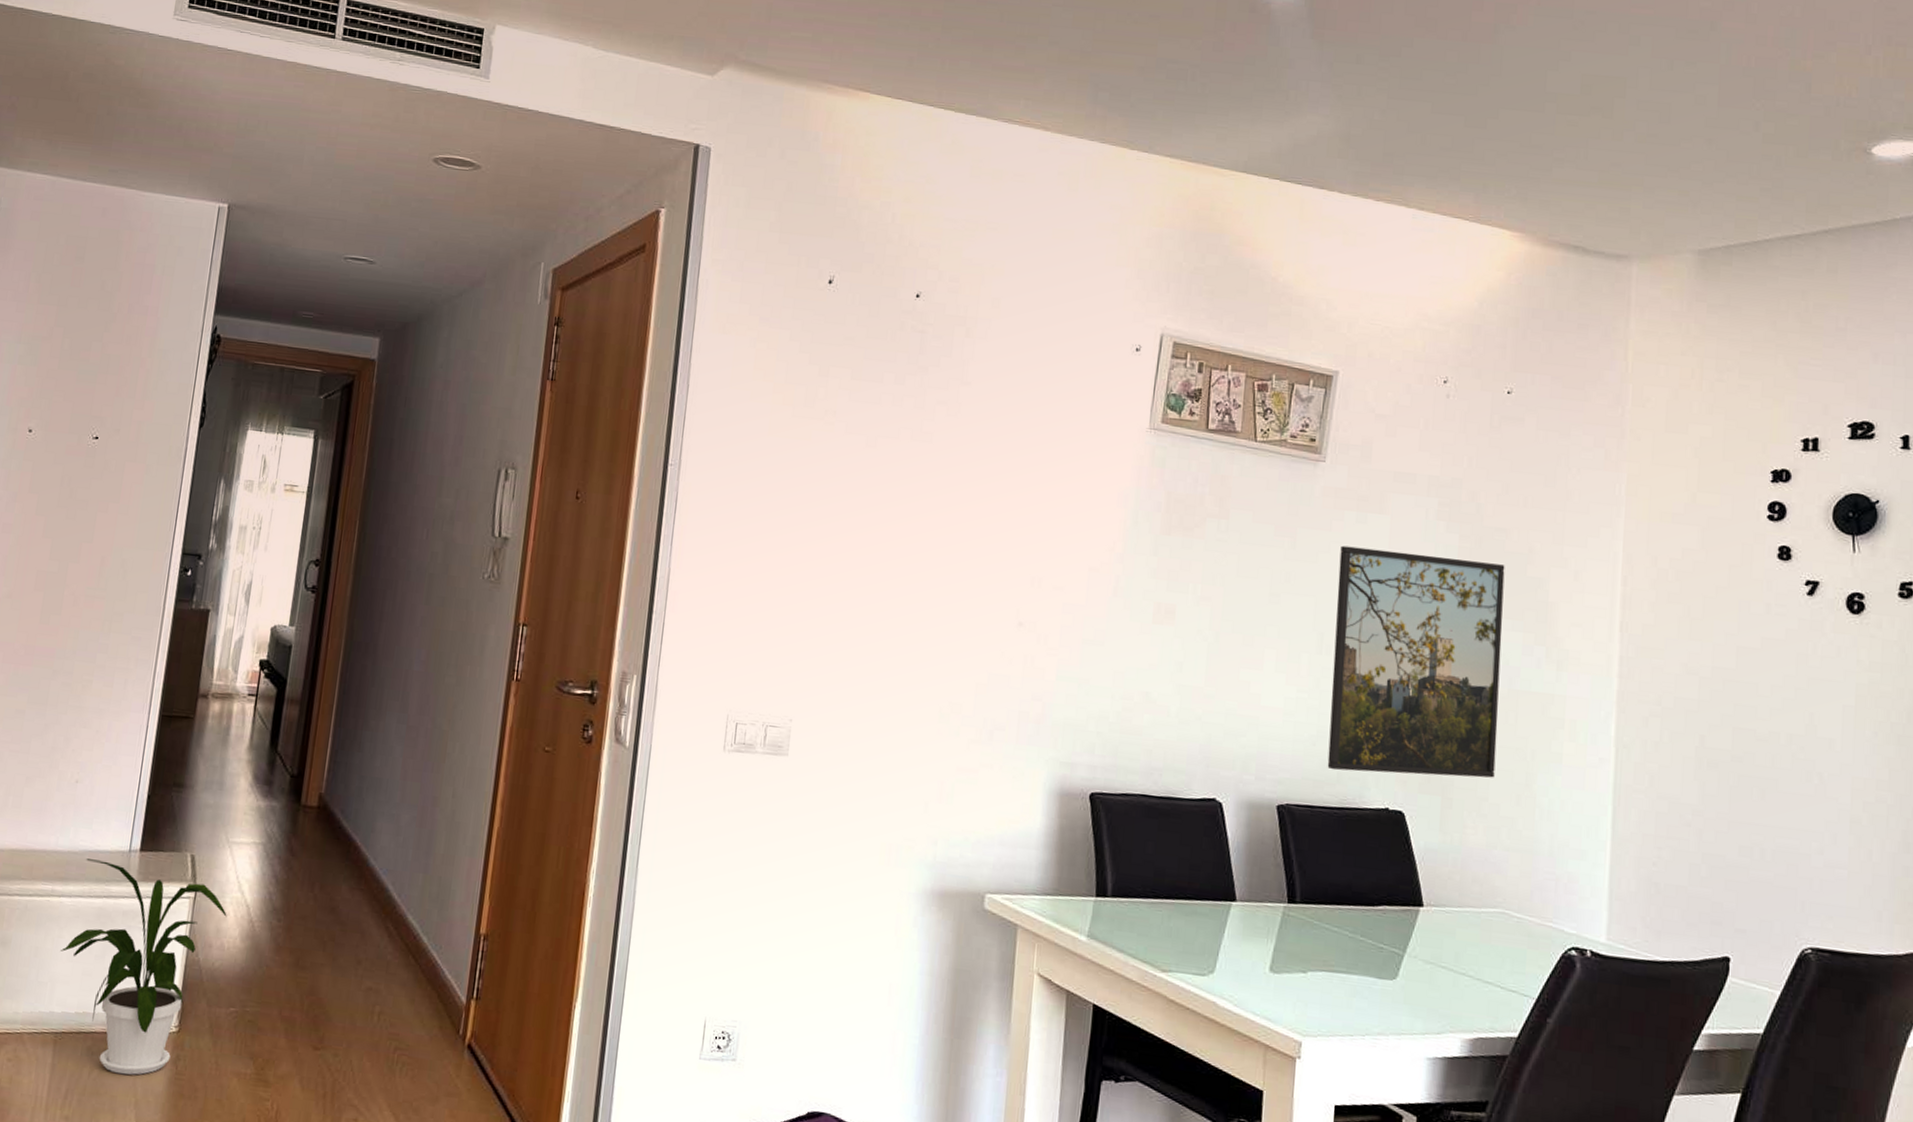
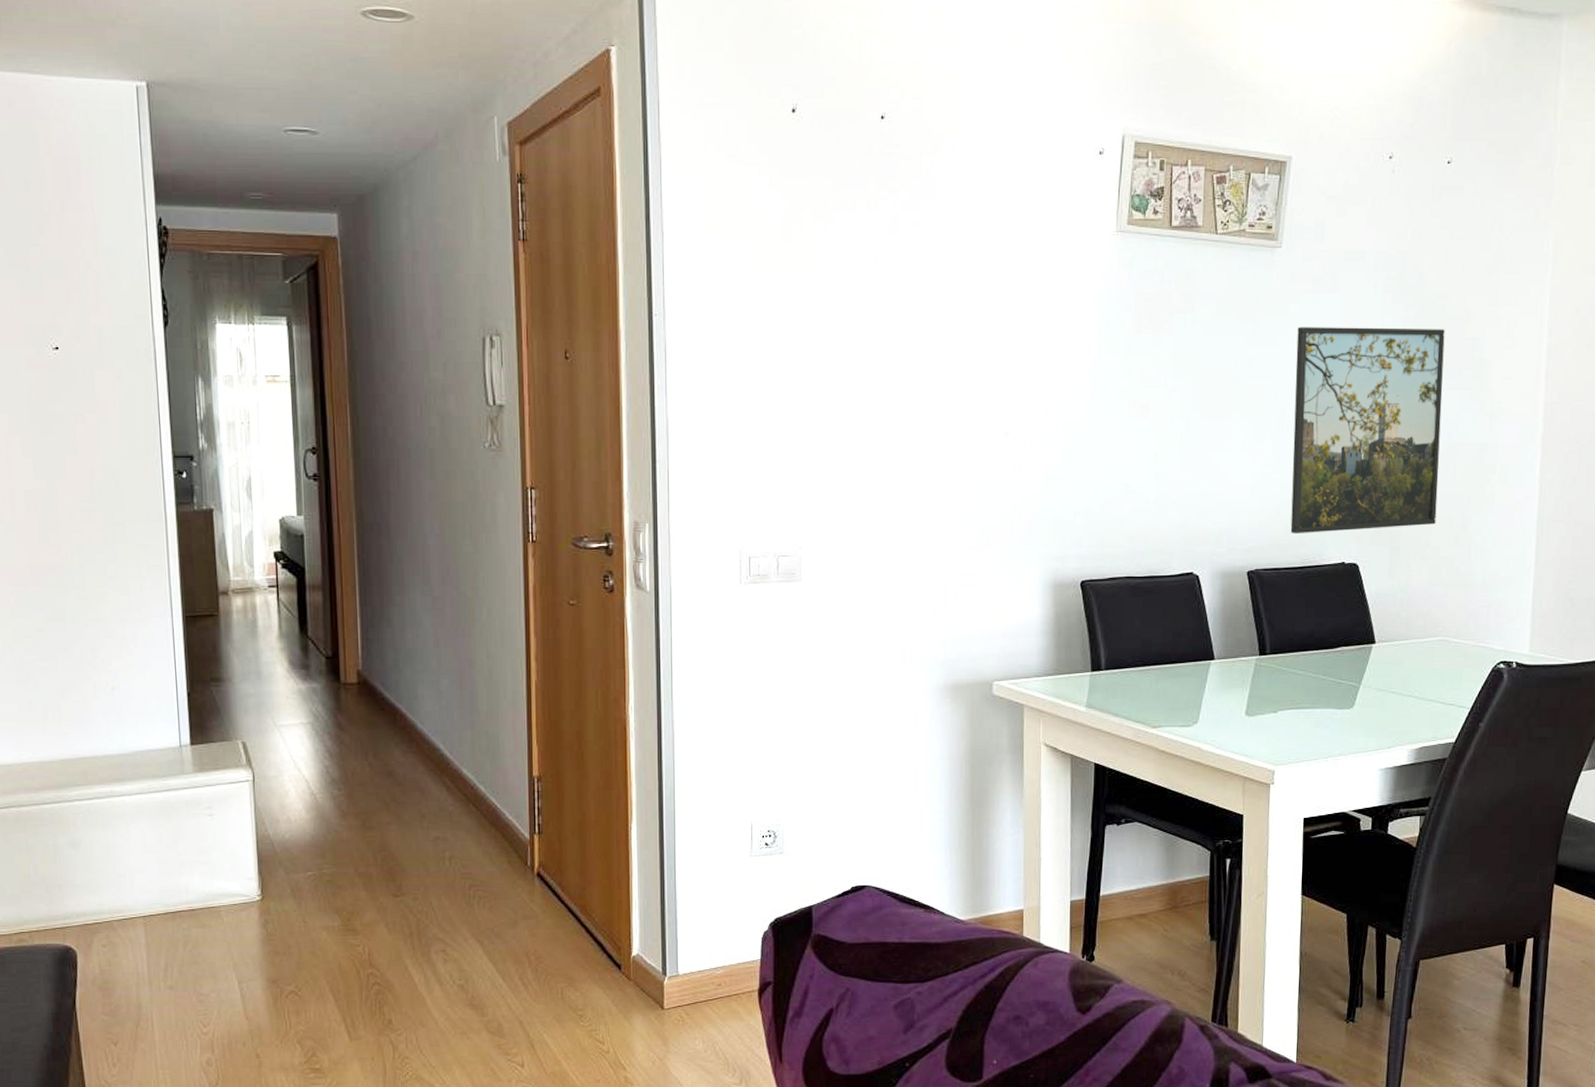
house plant: present [61,858,227,1075] -> none [132,758,288,944]

